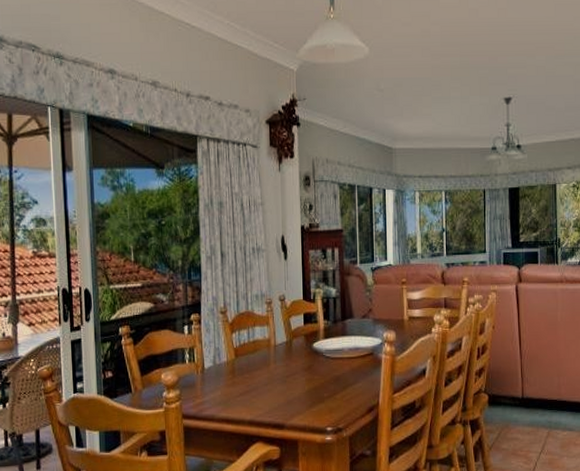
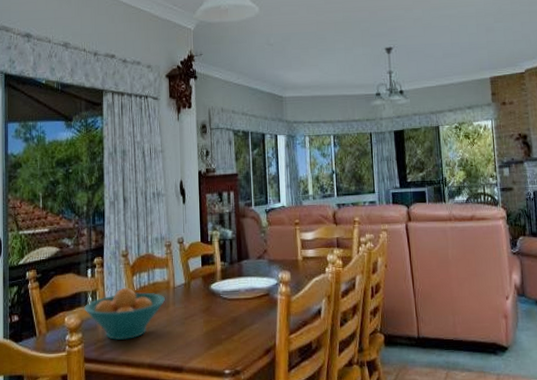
fruit bowl: none [182,344,266,398] -> present [85,287,165,341]

